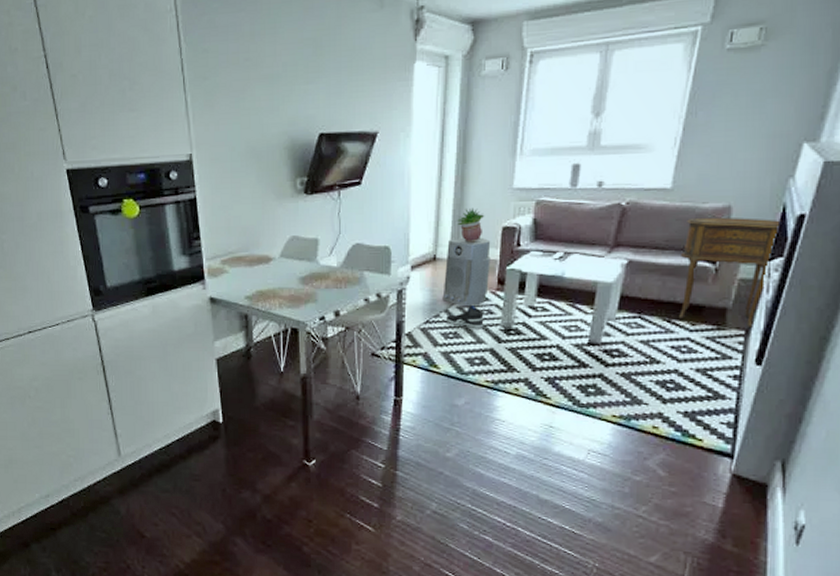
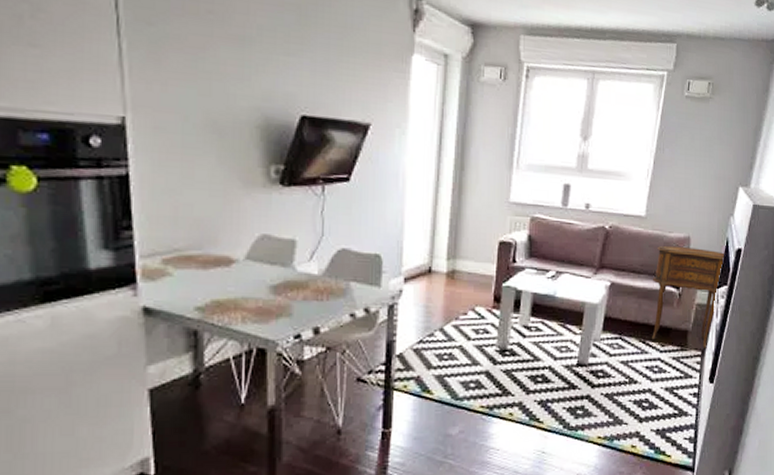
air purifier: present [442,237,491,307] -> none [437,249,487,326]
sneaker: present [445,304,484,328] -> none [440,323,480,348]
potted plant: present [456,207,485,243] -> none [453,218,482,256]

